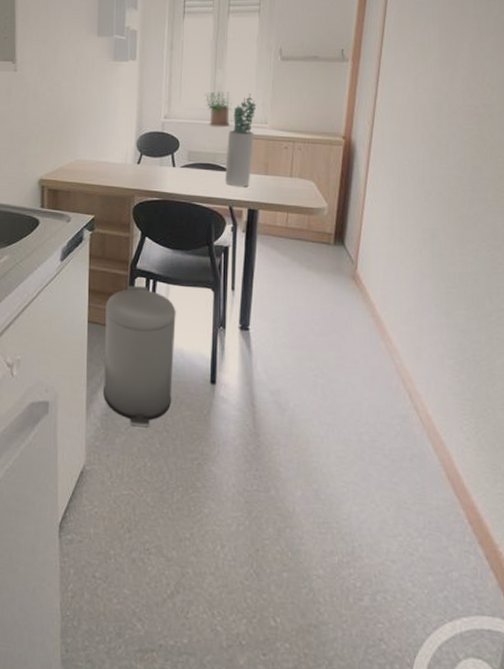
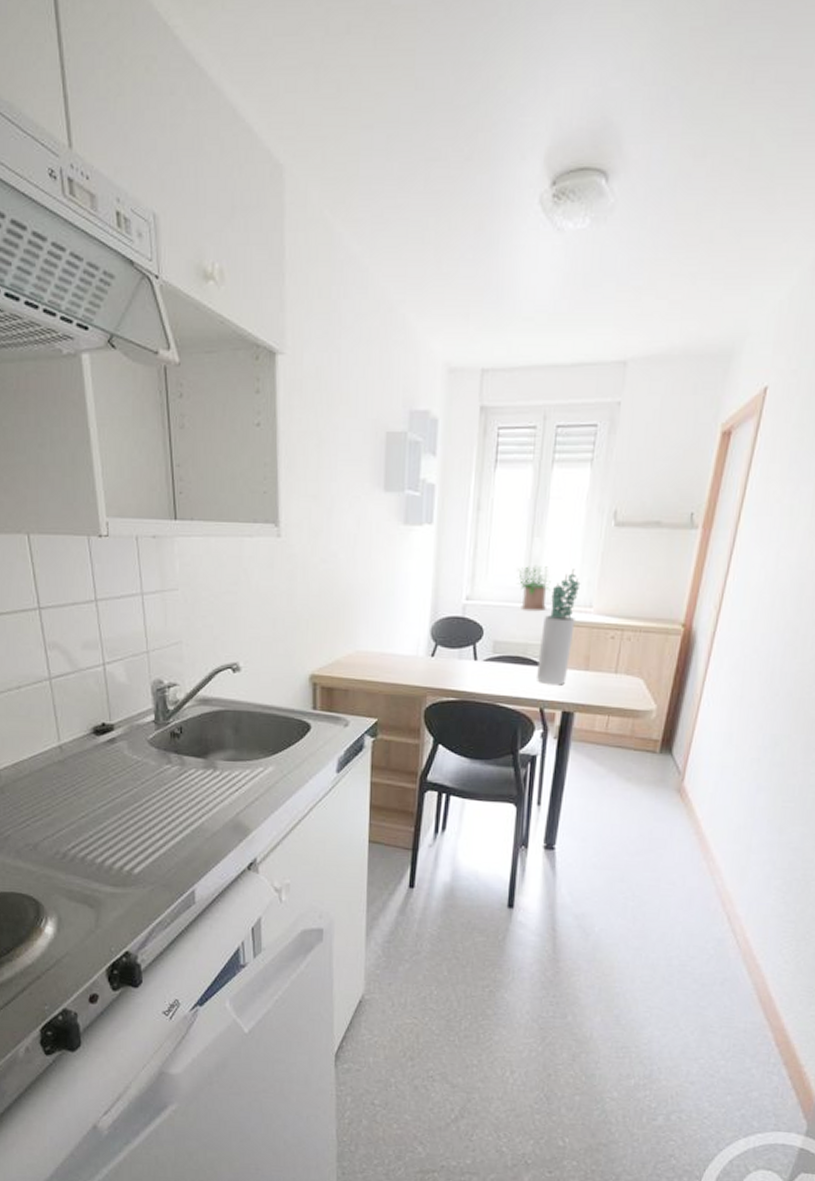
pedal bin: present [104,286,176,428] -> none [386,801,472,955]

